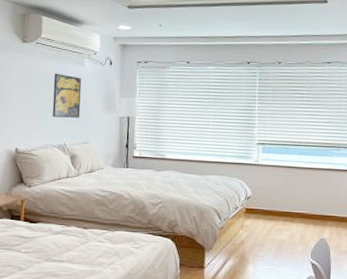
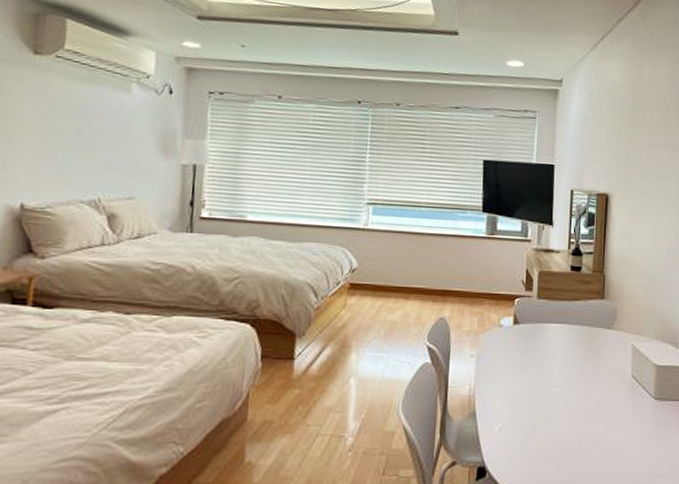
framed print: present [52,73,82,118] -> none [79,100,127,164]

